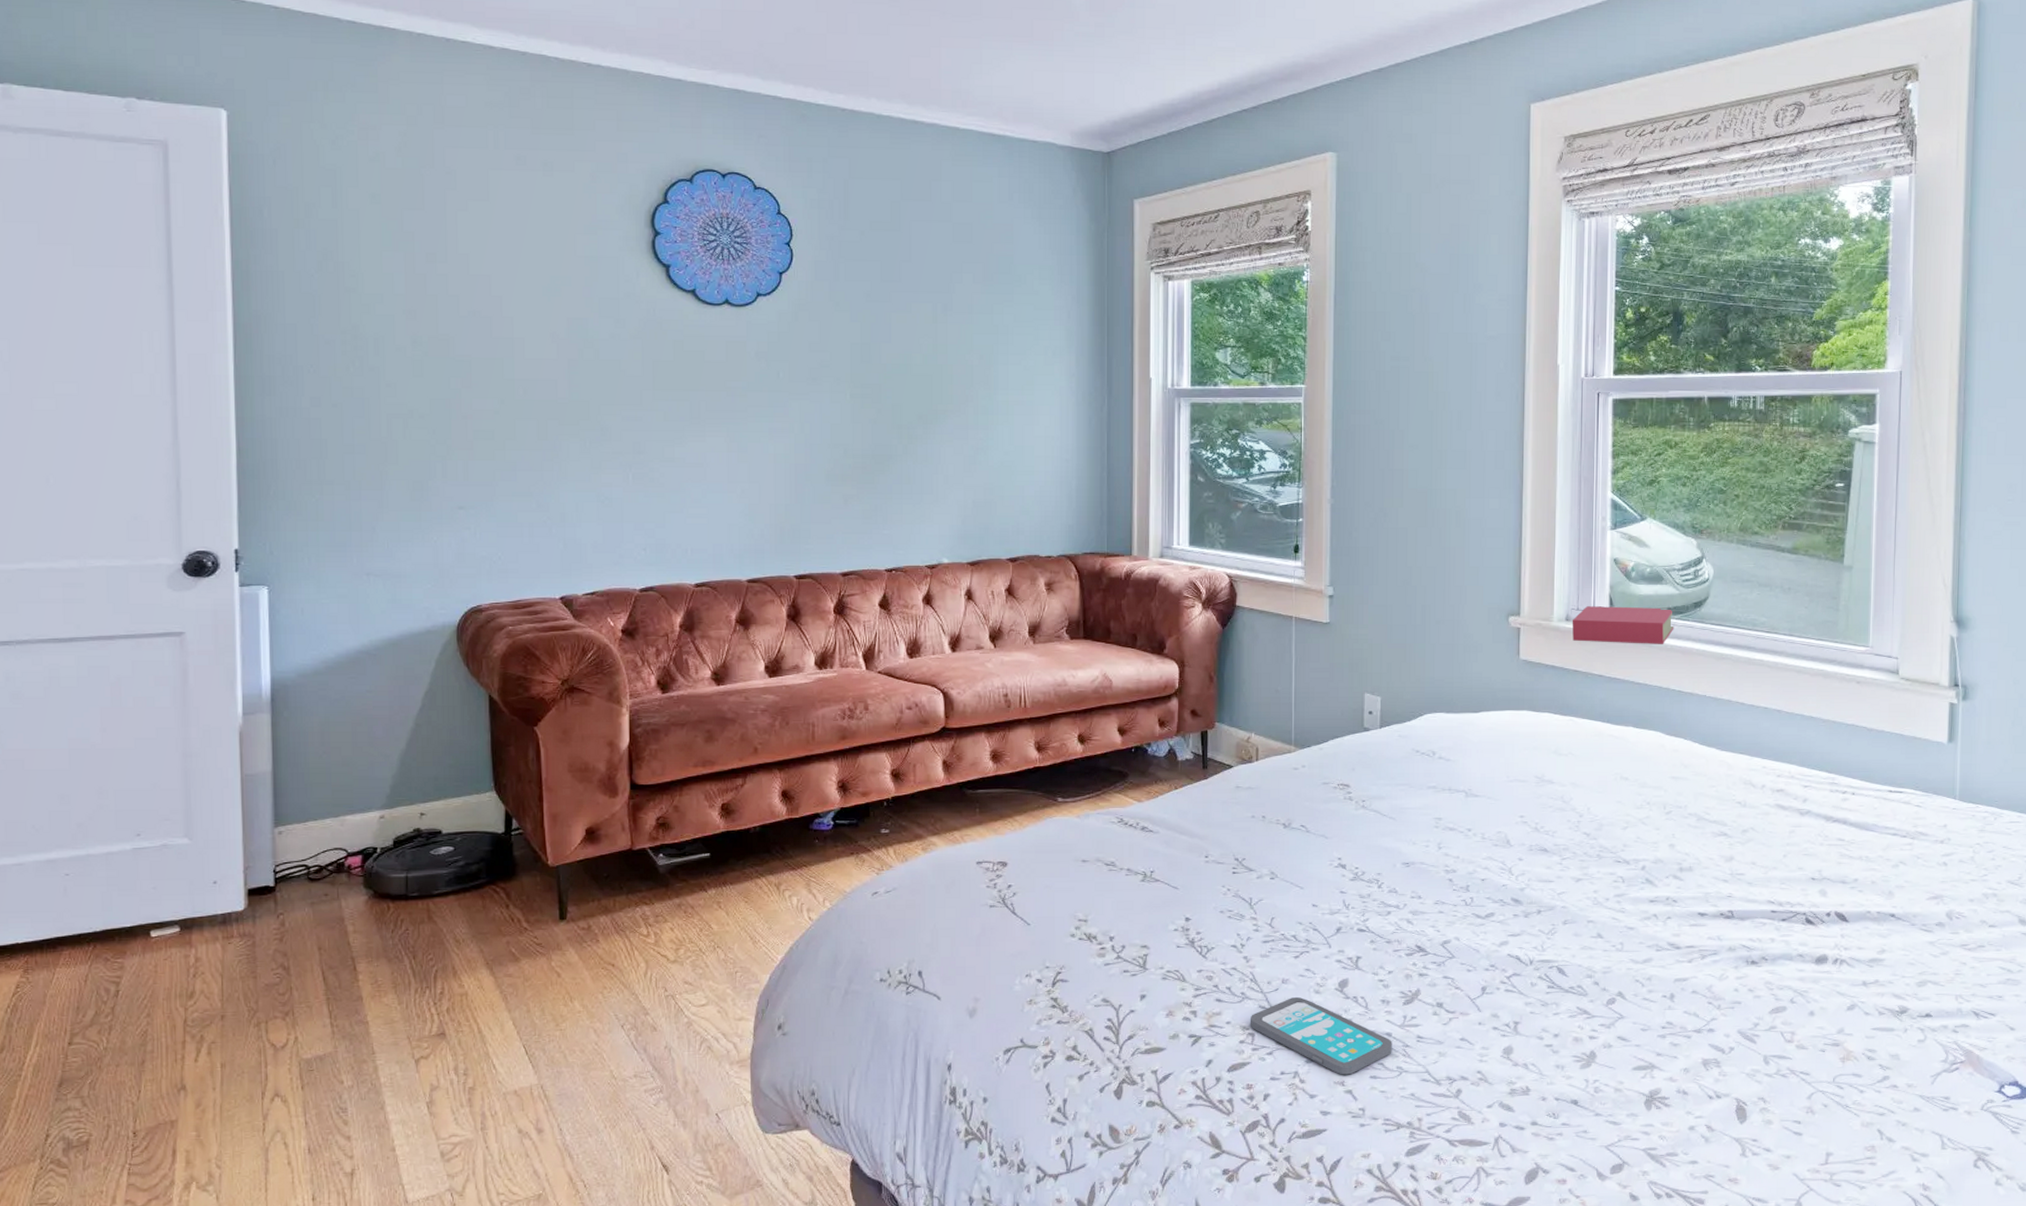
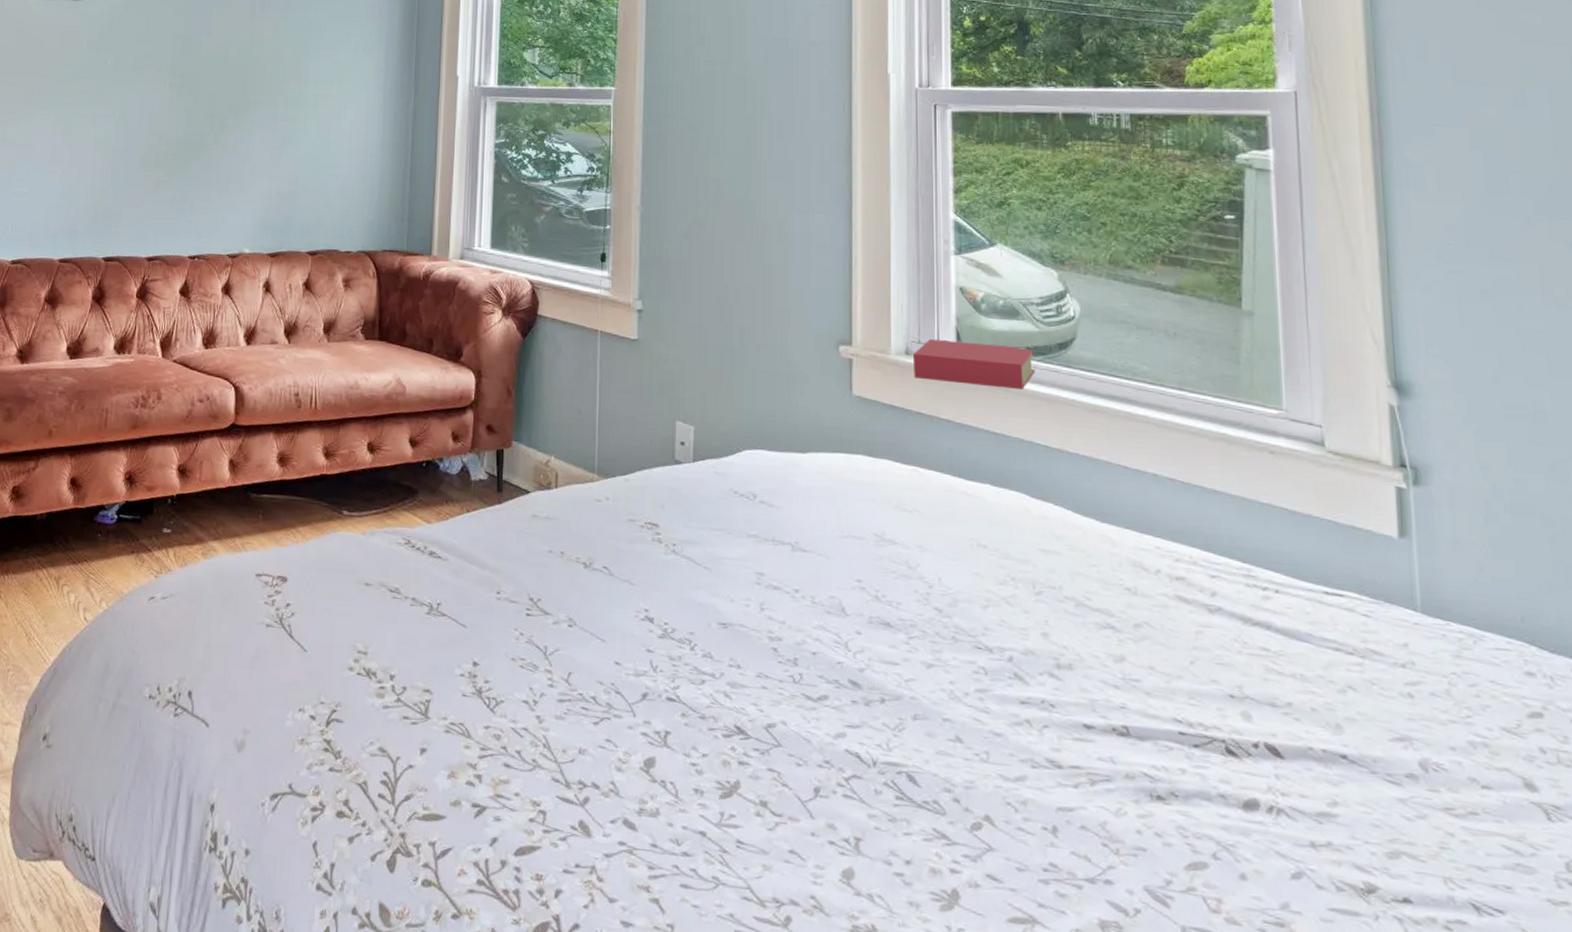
smartphone: present [1249,996,1392,1075] -> none [541,772,707,879]

